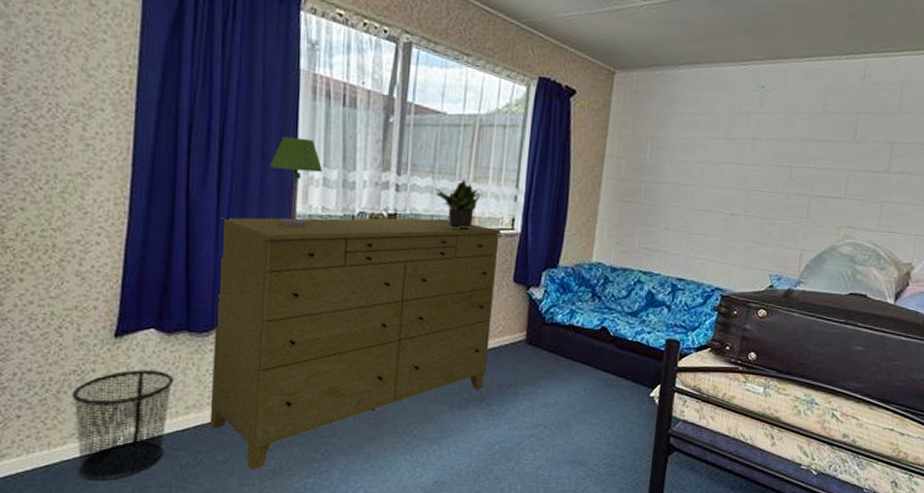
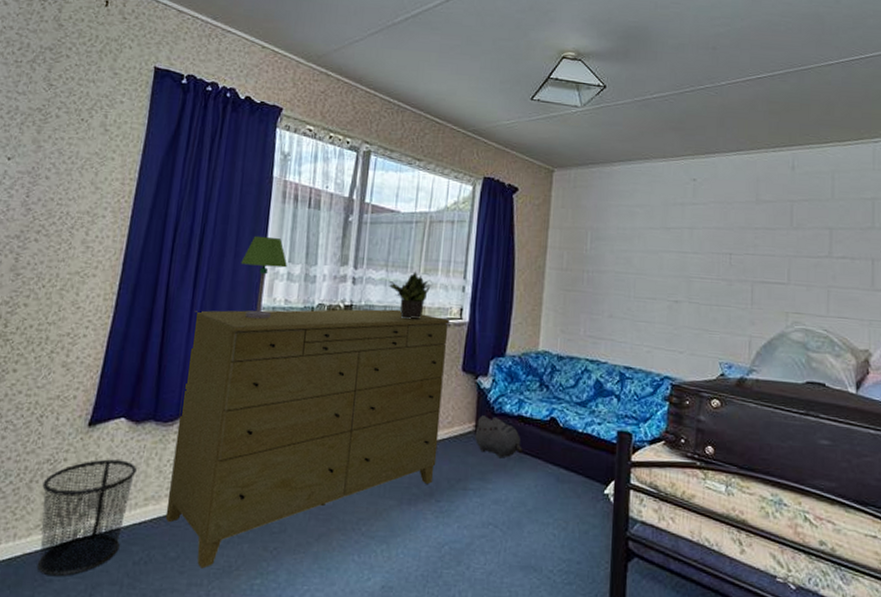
plush toy: none [525,325,573,365] -> present [474,415,522,458]

